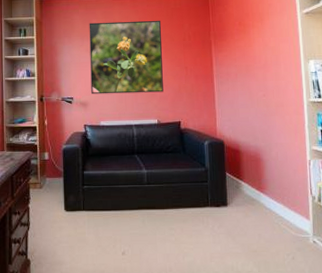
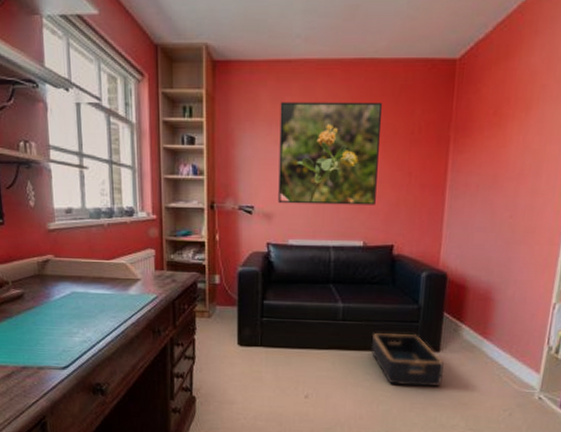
basket: none [172,192,234,238] -> present [370,333,444,387]

